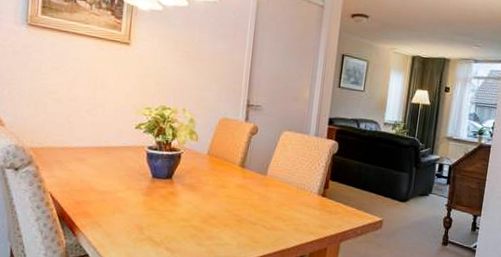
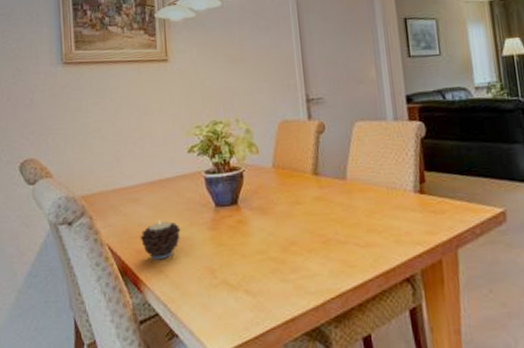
candle: none [80,179,119,213] -> present [140,219,181,260]

